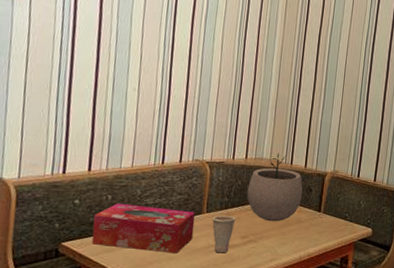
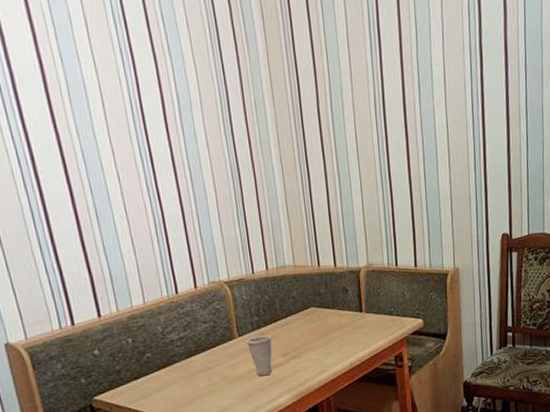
tissue box: present [92,203,196,253] -> none [119,338,231,393]
plant pot: present [247,153,303,222] -> none [276,256,339,333]

